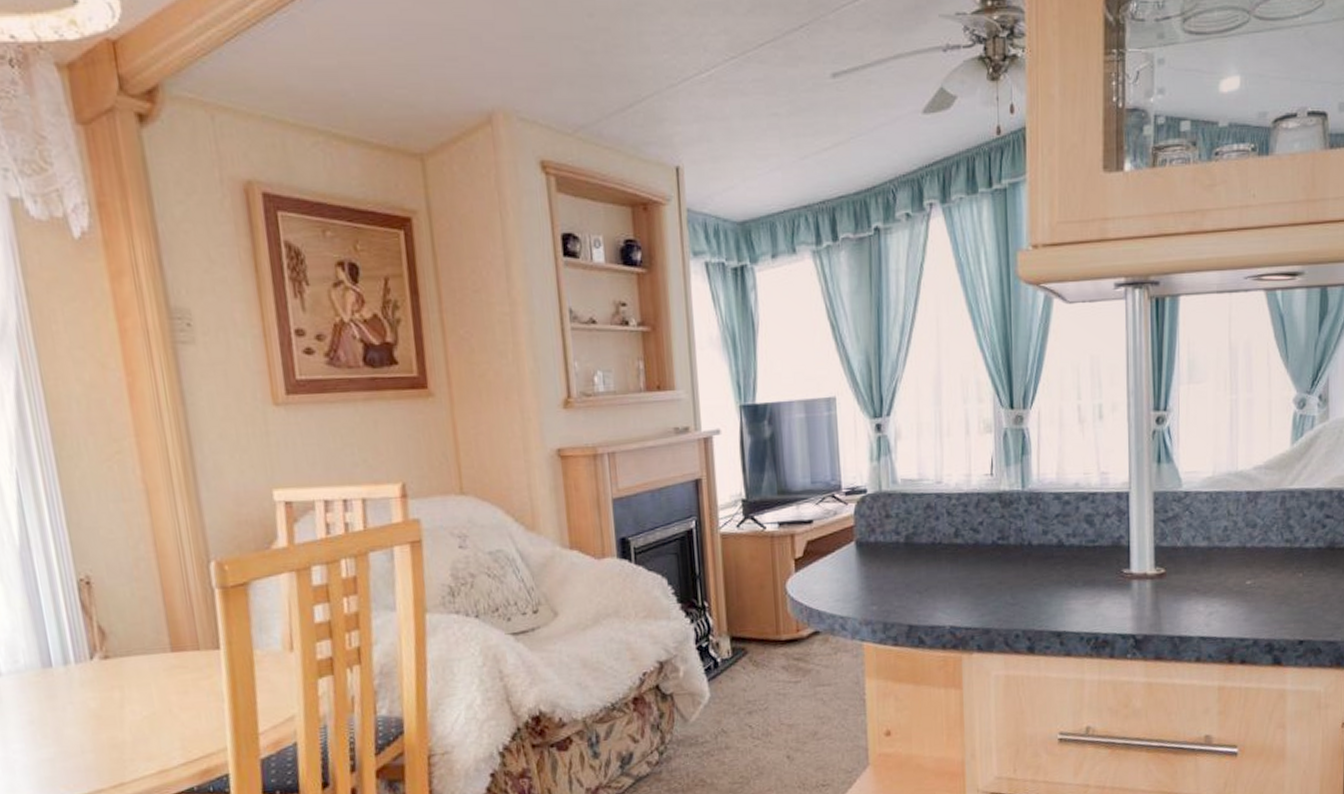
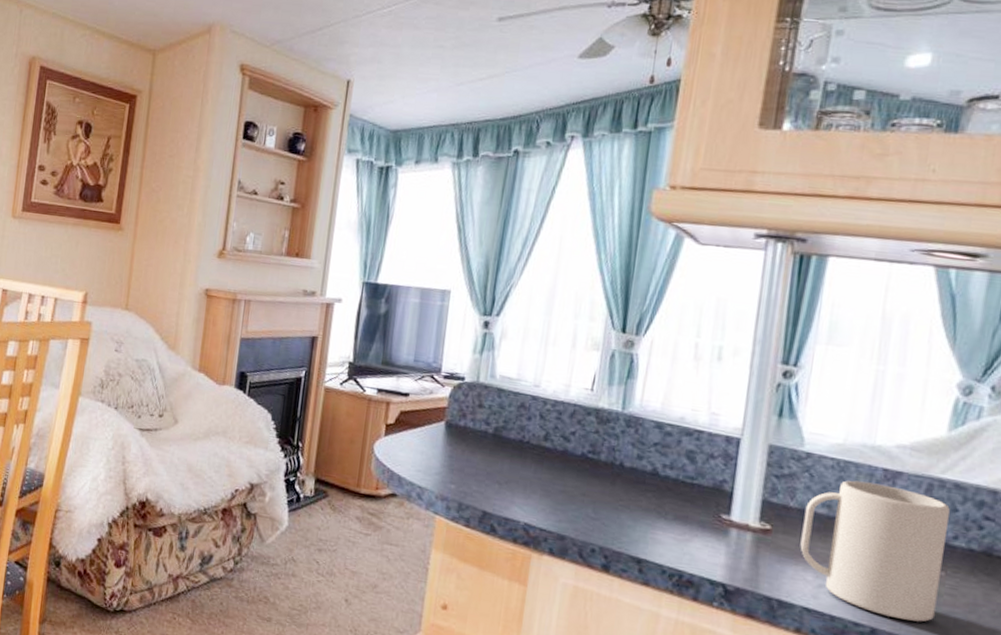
mug: none [1190,506,1300,626] -> present [800,480,950,622]

